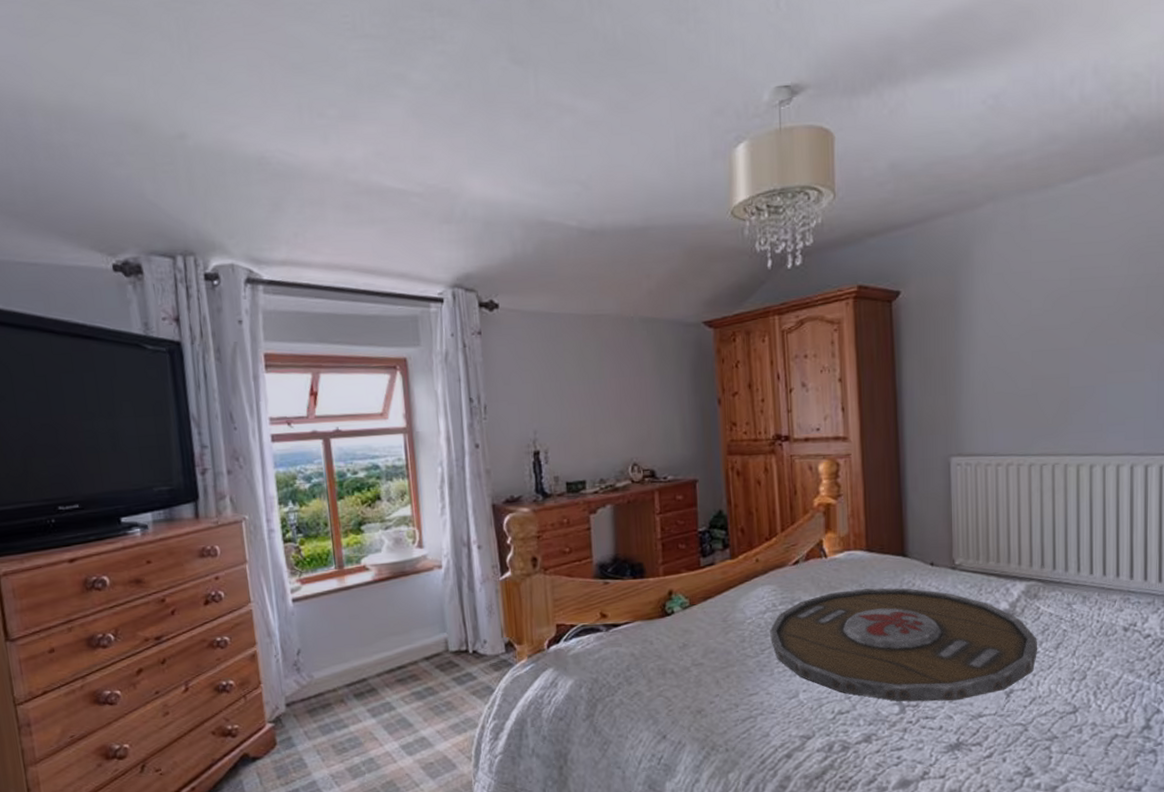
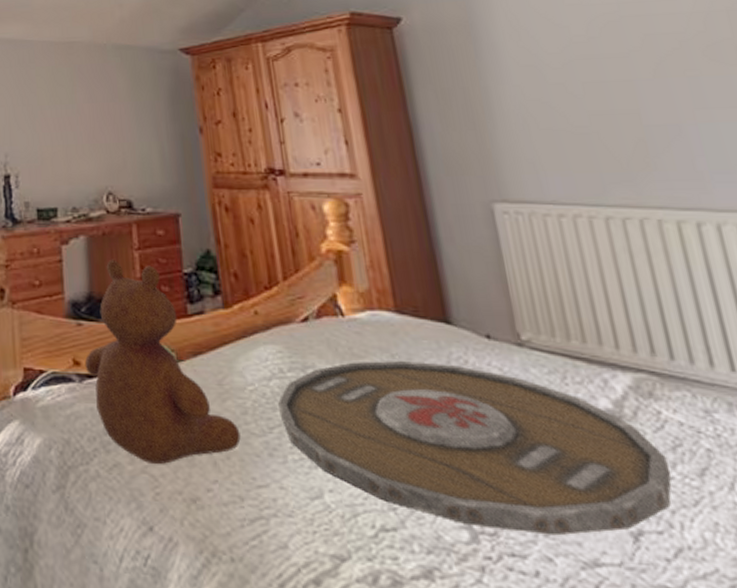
teddy bear: none [611,525,739,689] -> present [84,260,241,465]

